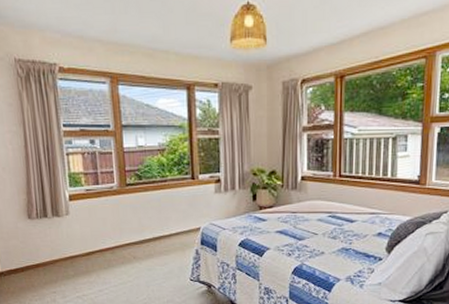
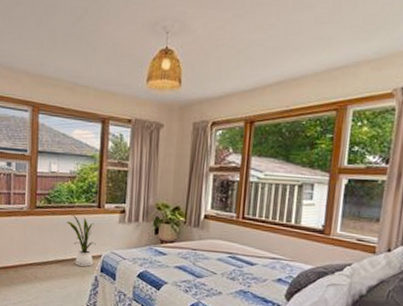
house plant: none [161,188,193,242] -> present [67,214,96,267]

